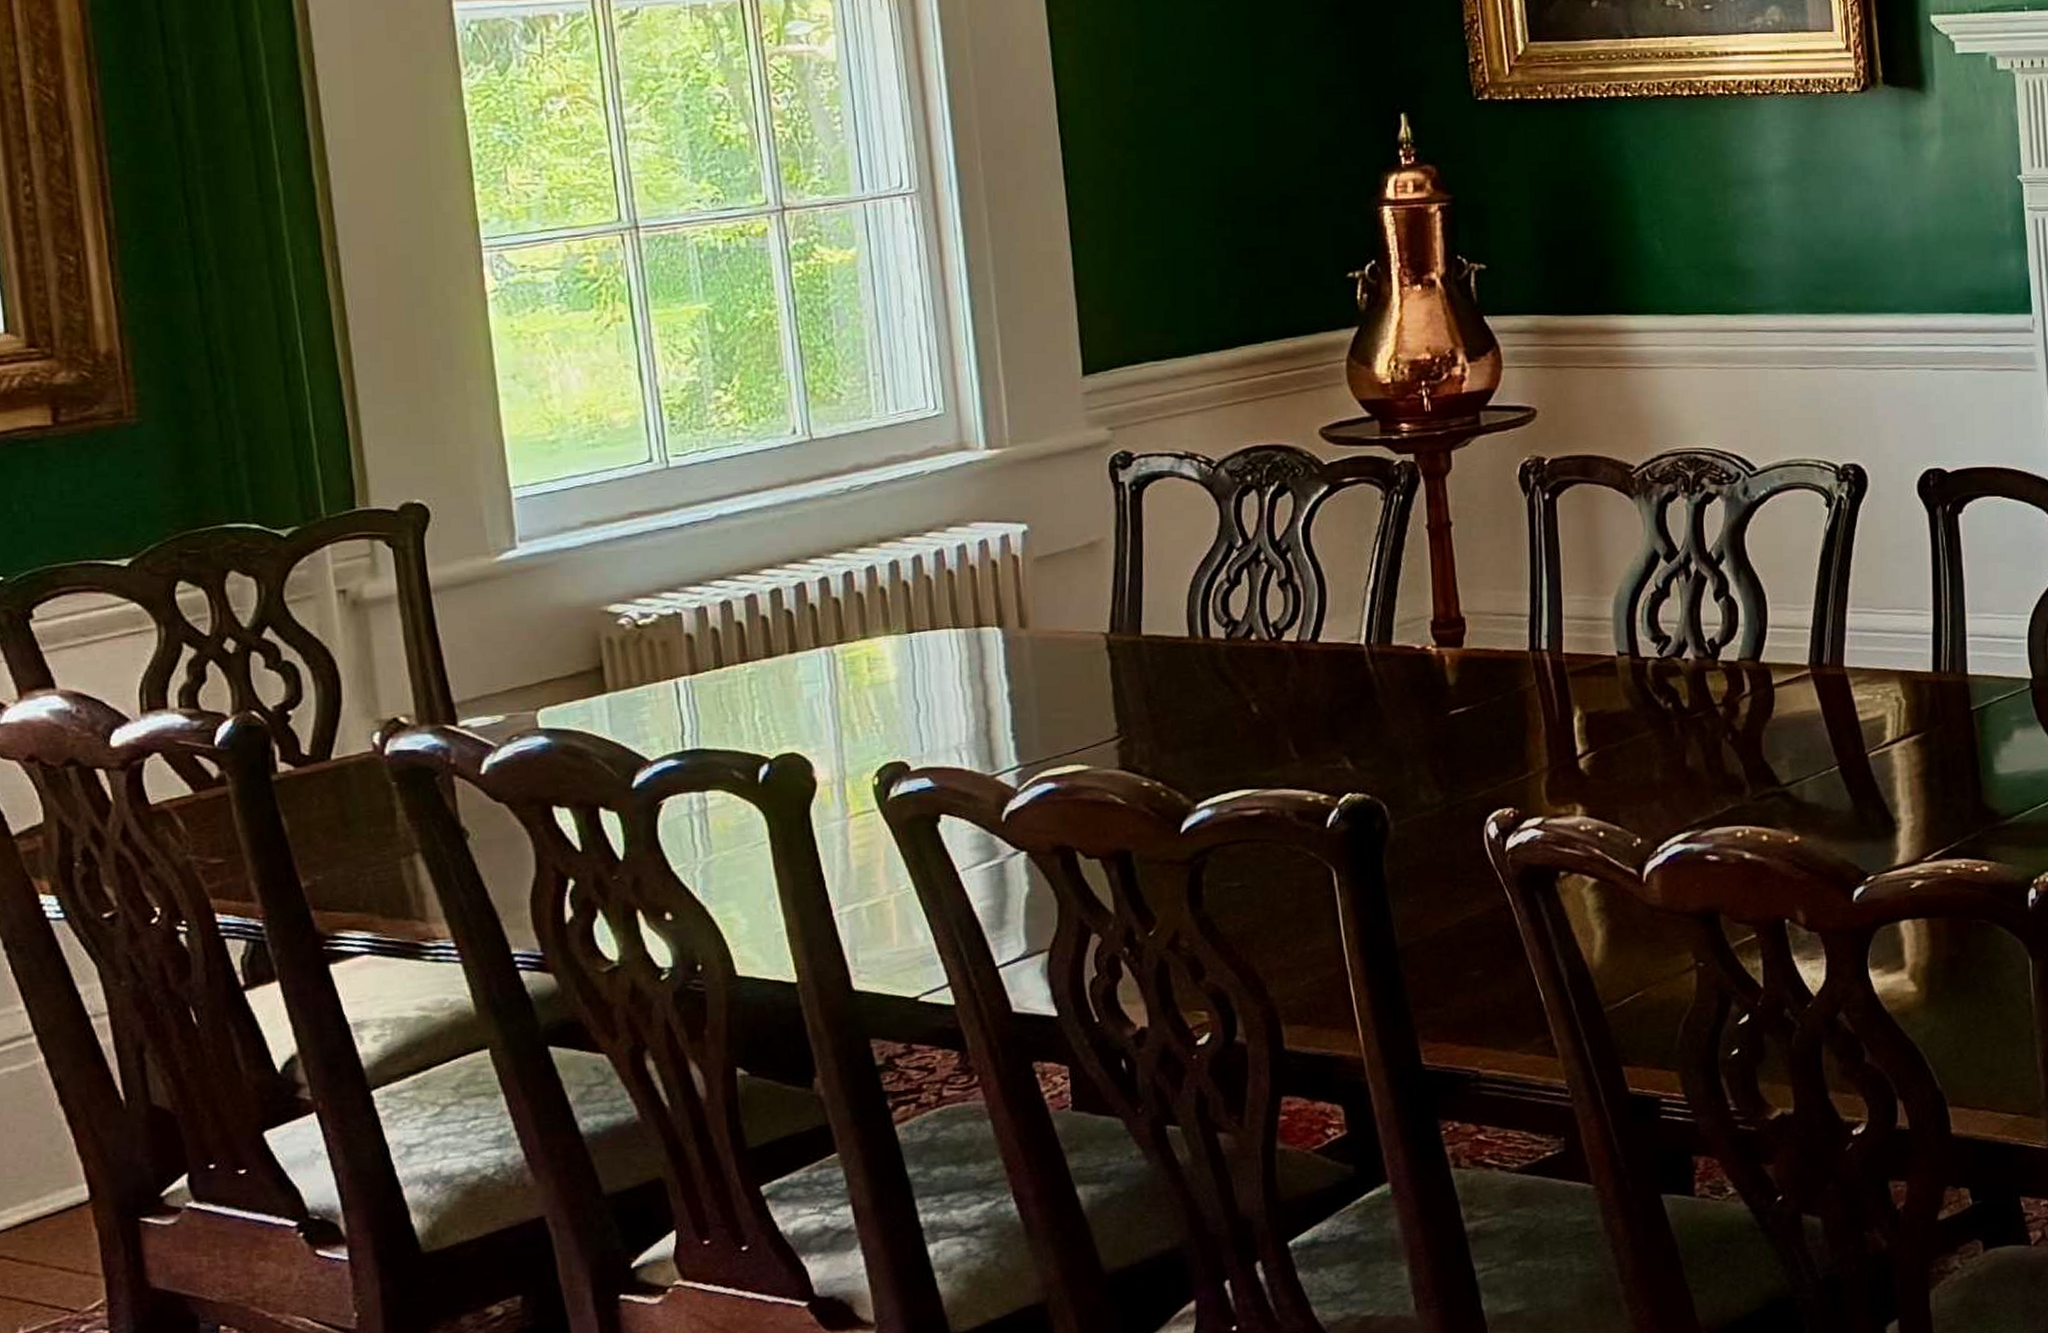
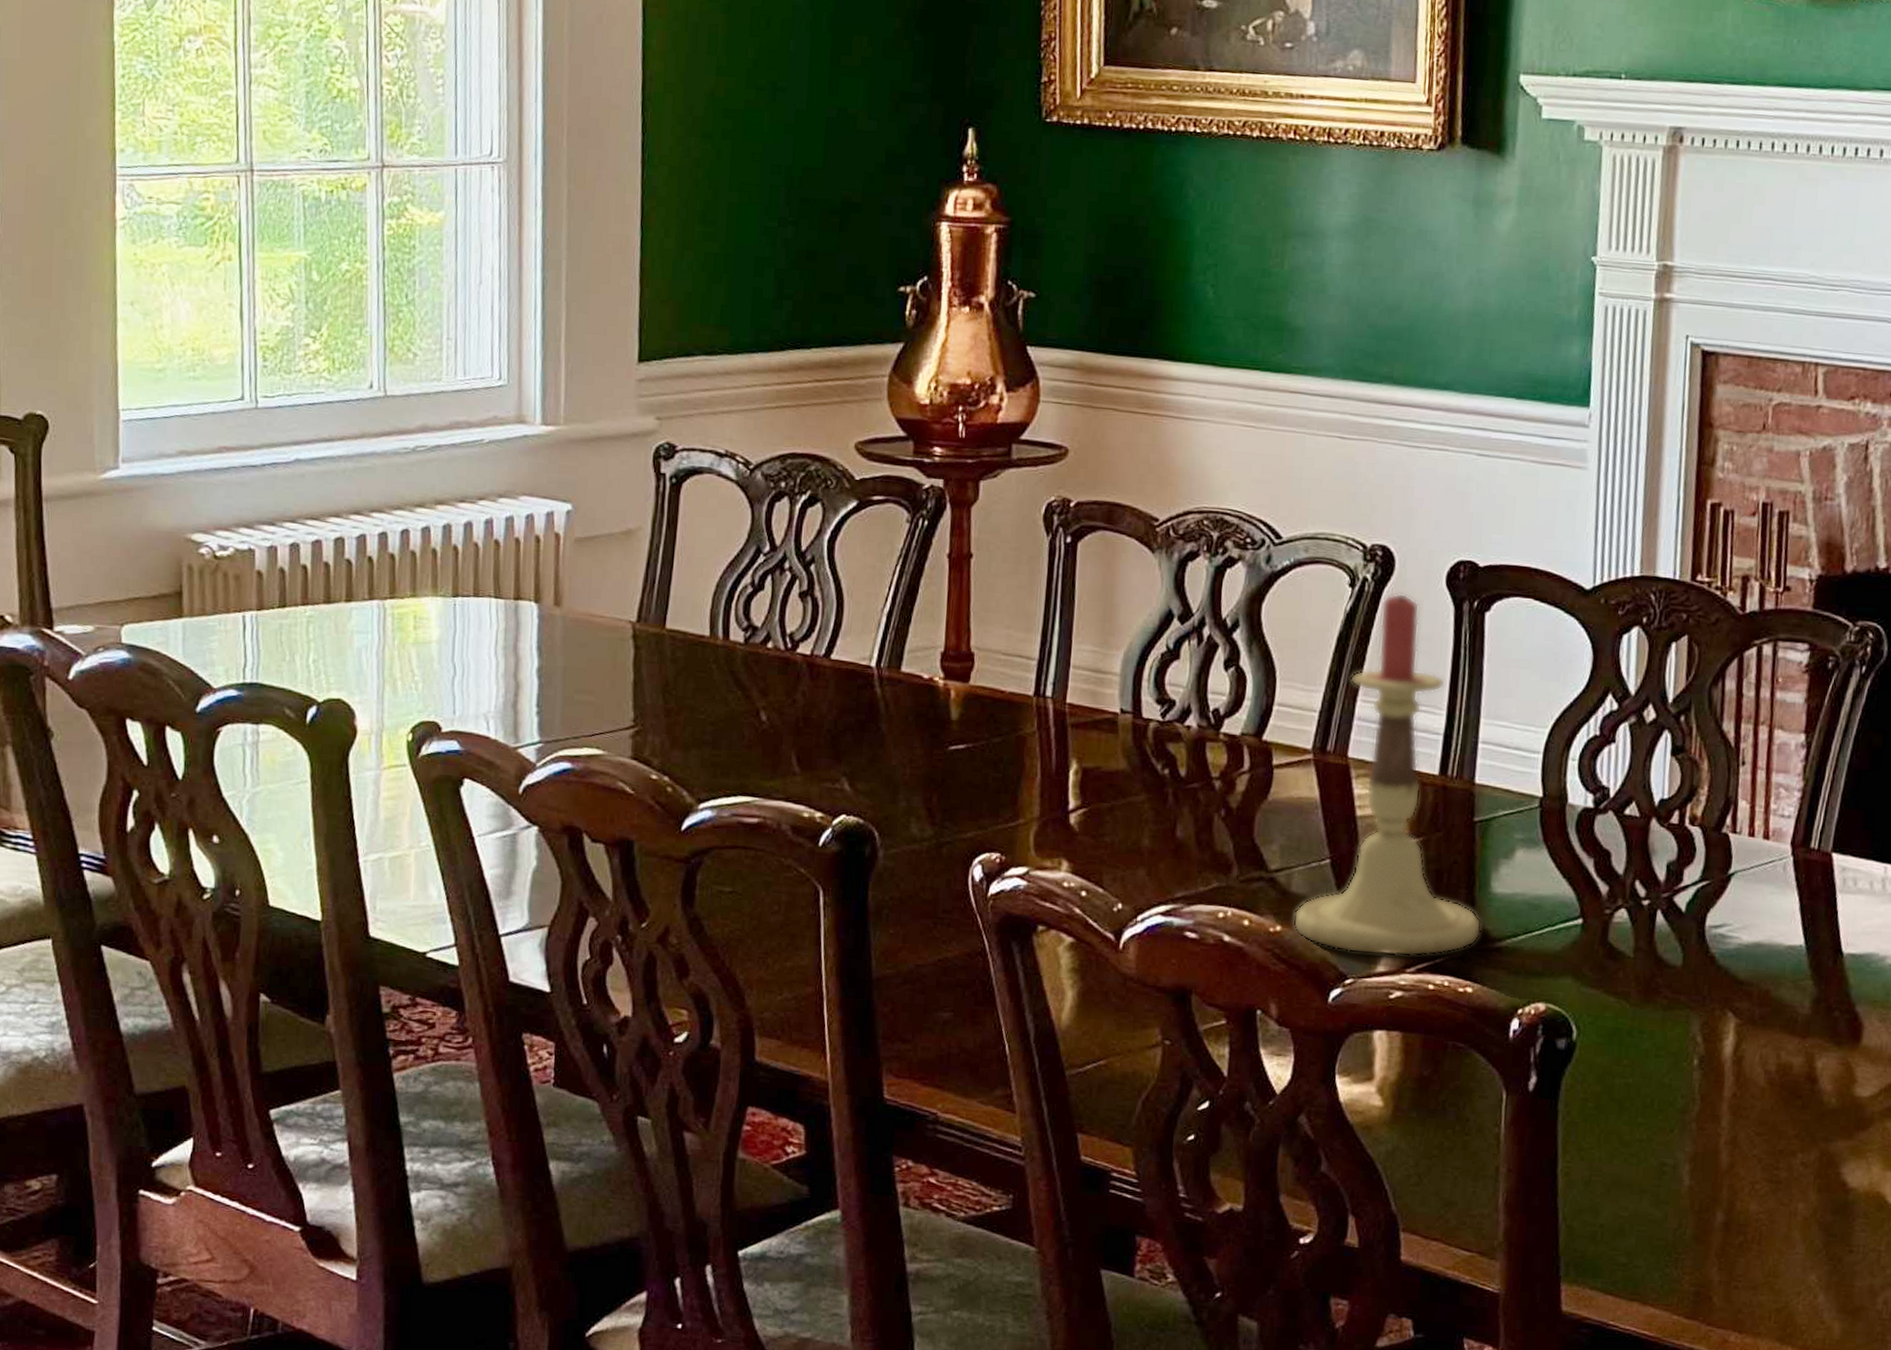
candlestick: none [1810,506,1990,851] -> present [1293,592,1482,957]

